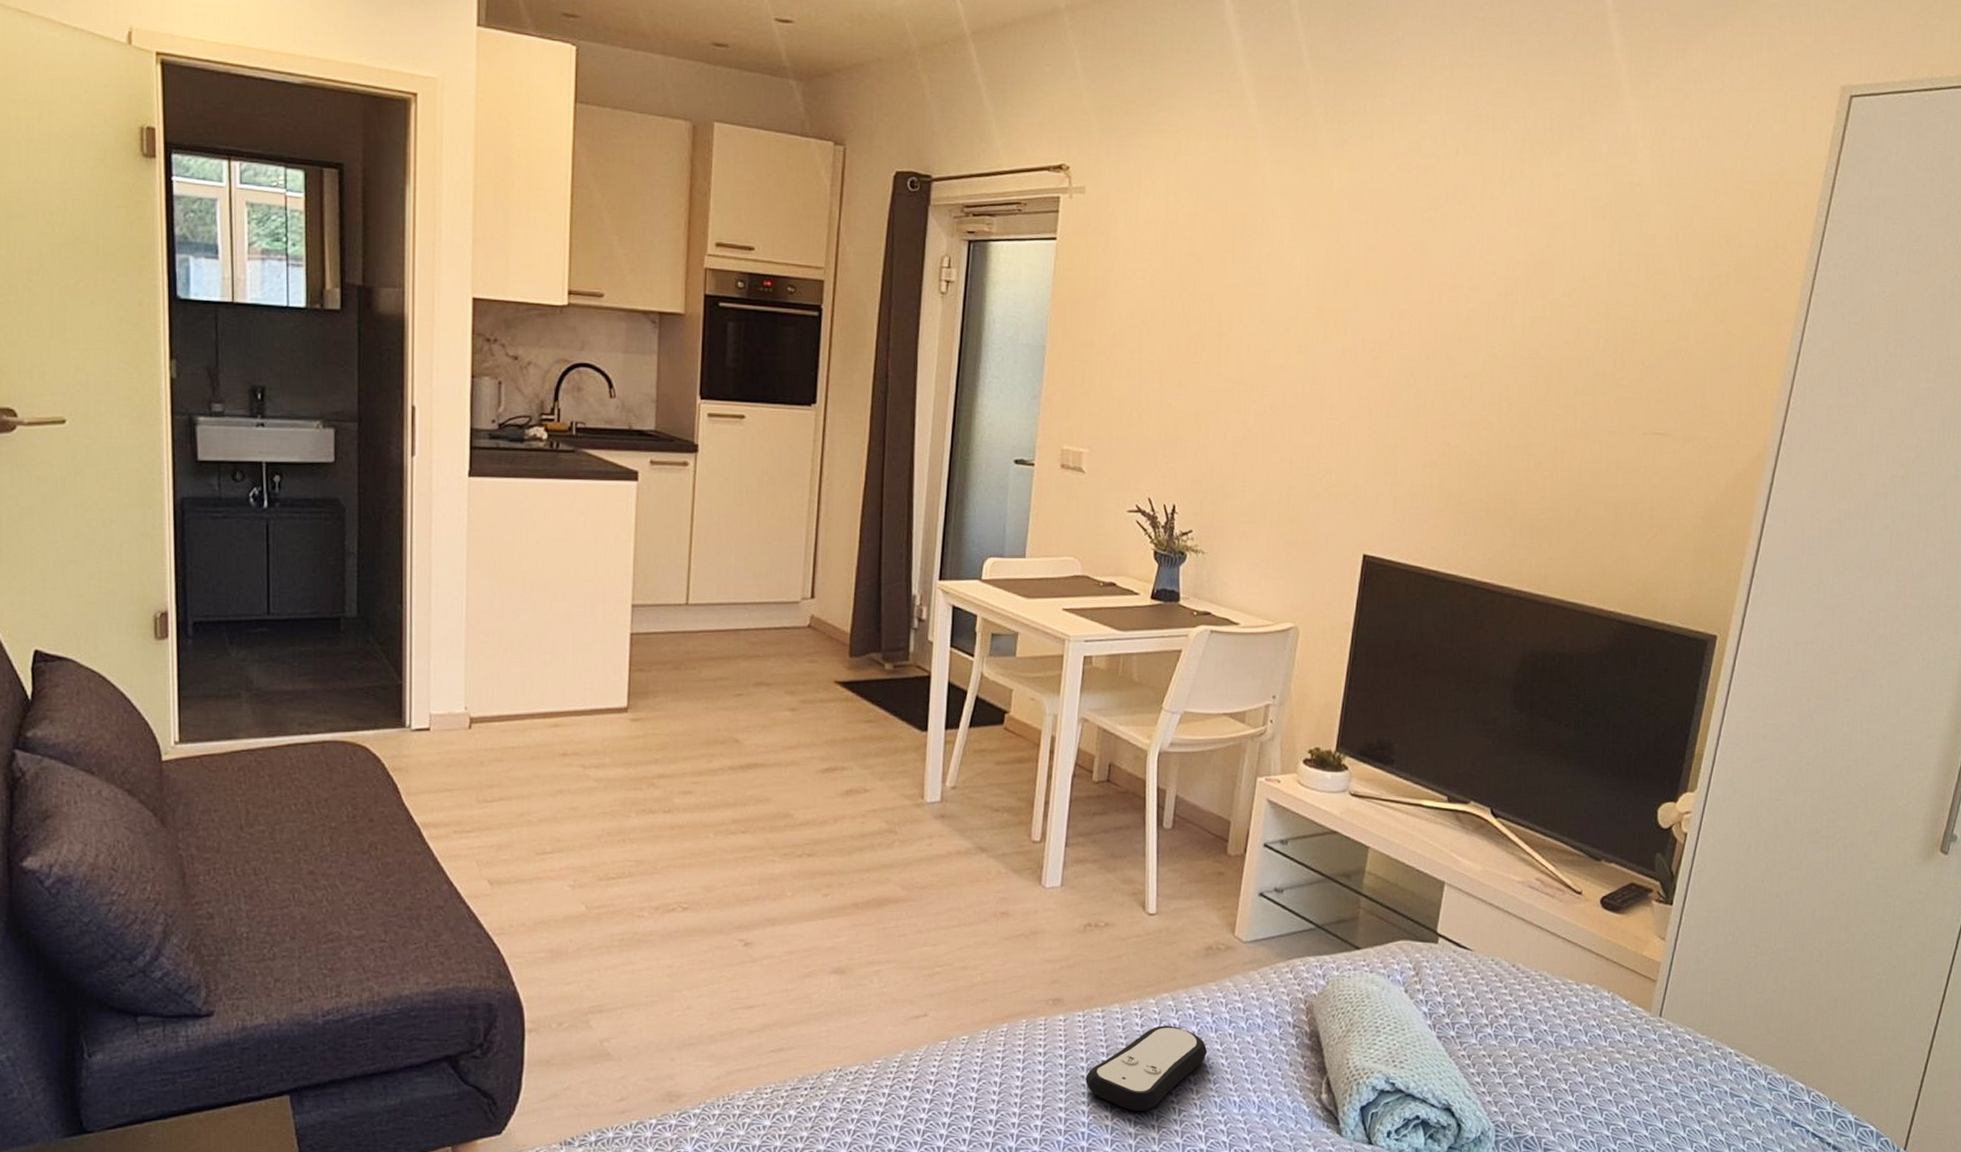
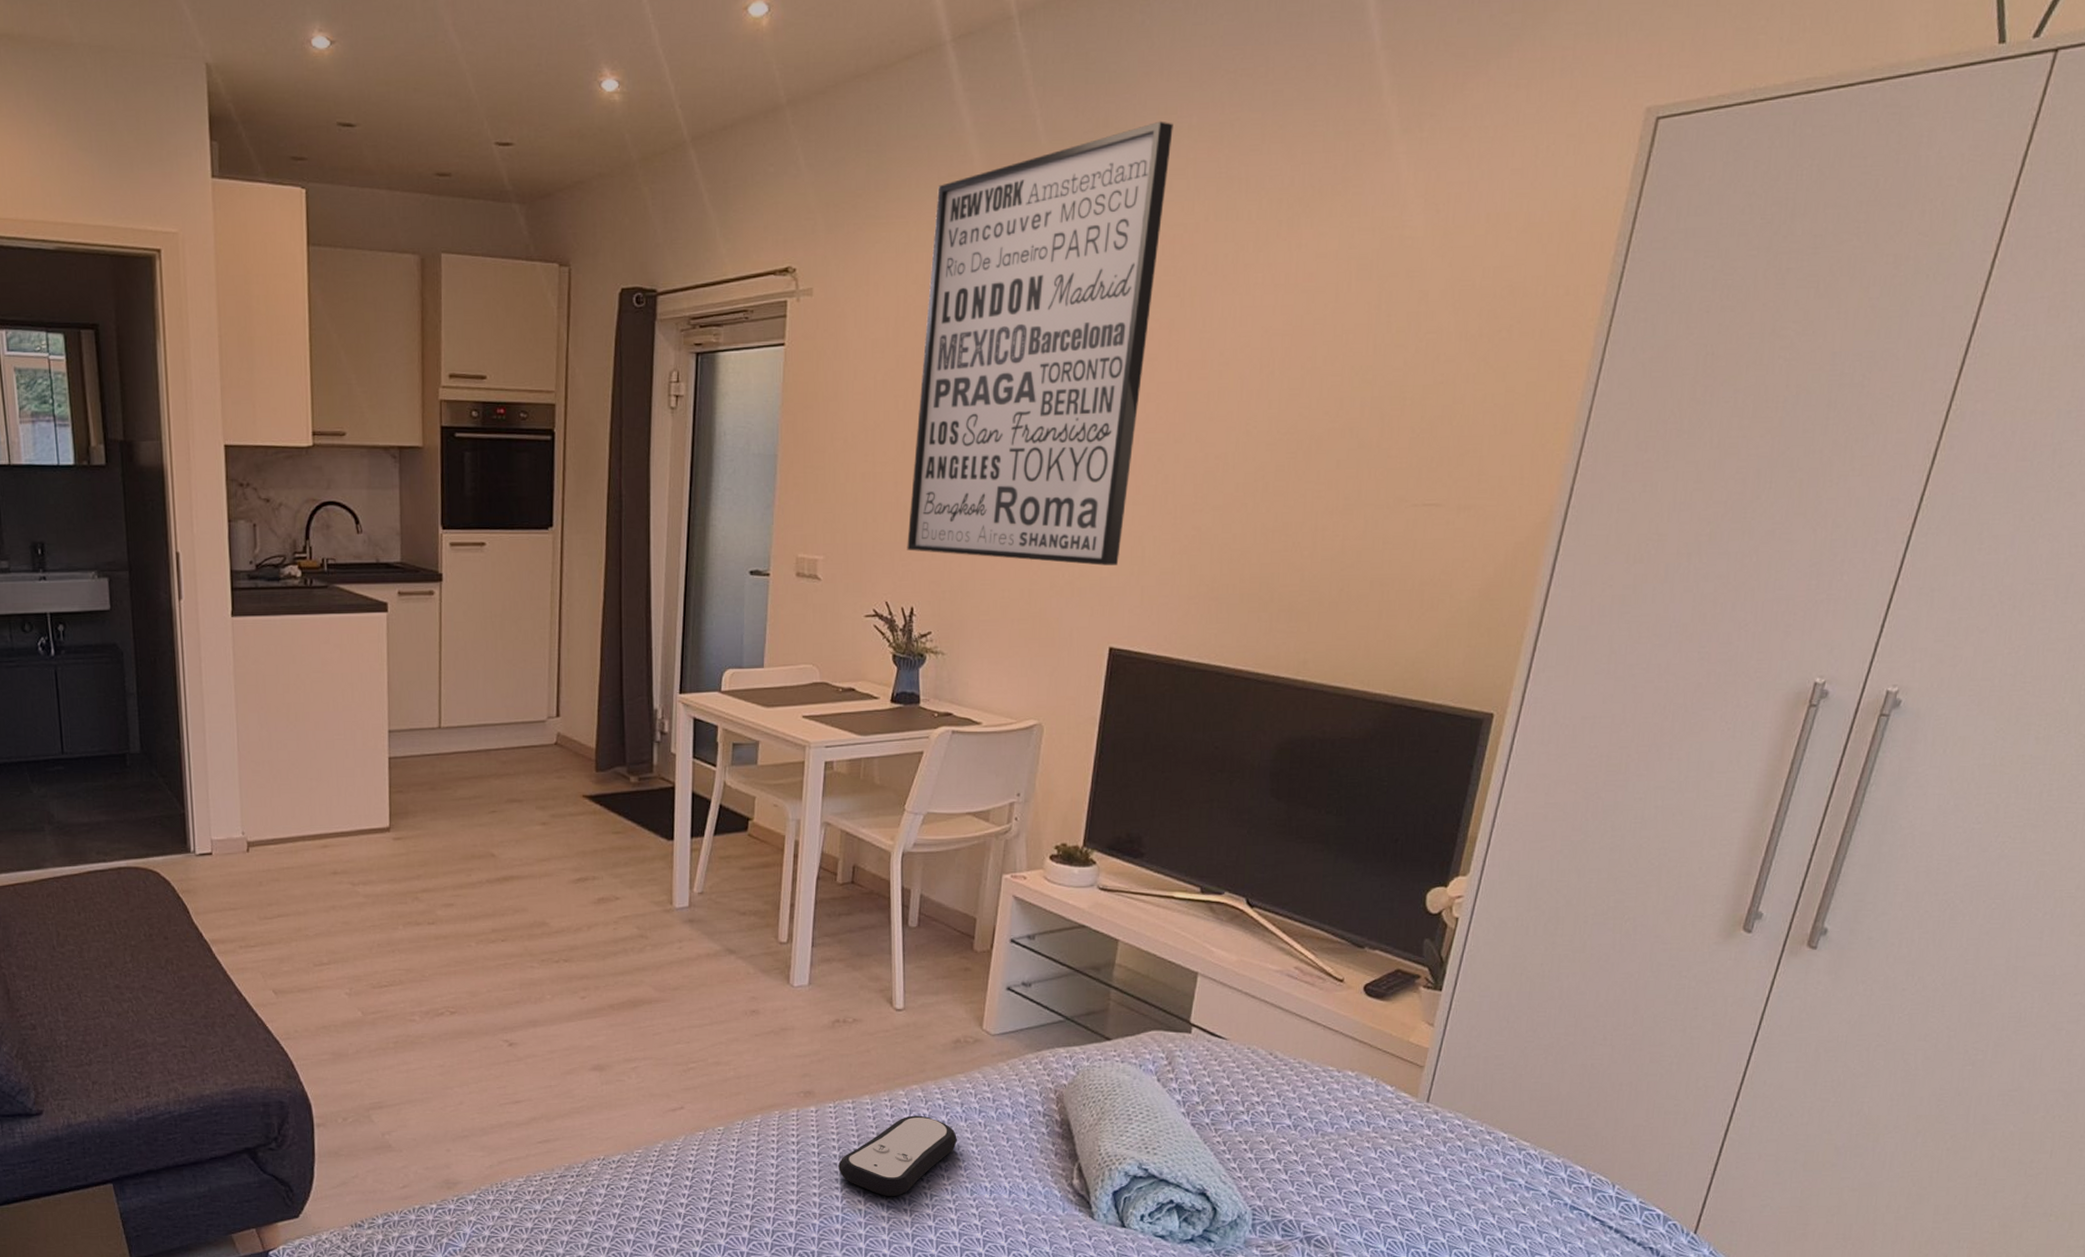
wall art: none [1170,58,1427,474] -> present [907,121,1173,566]

